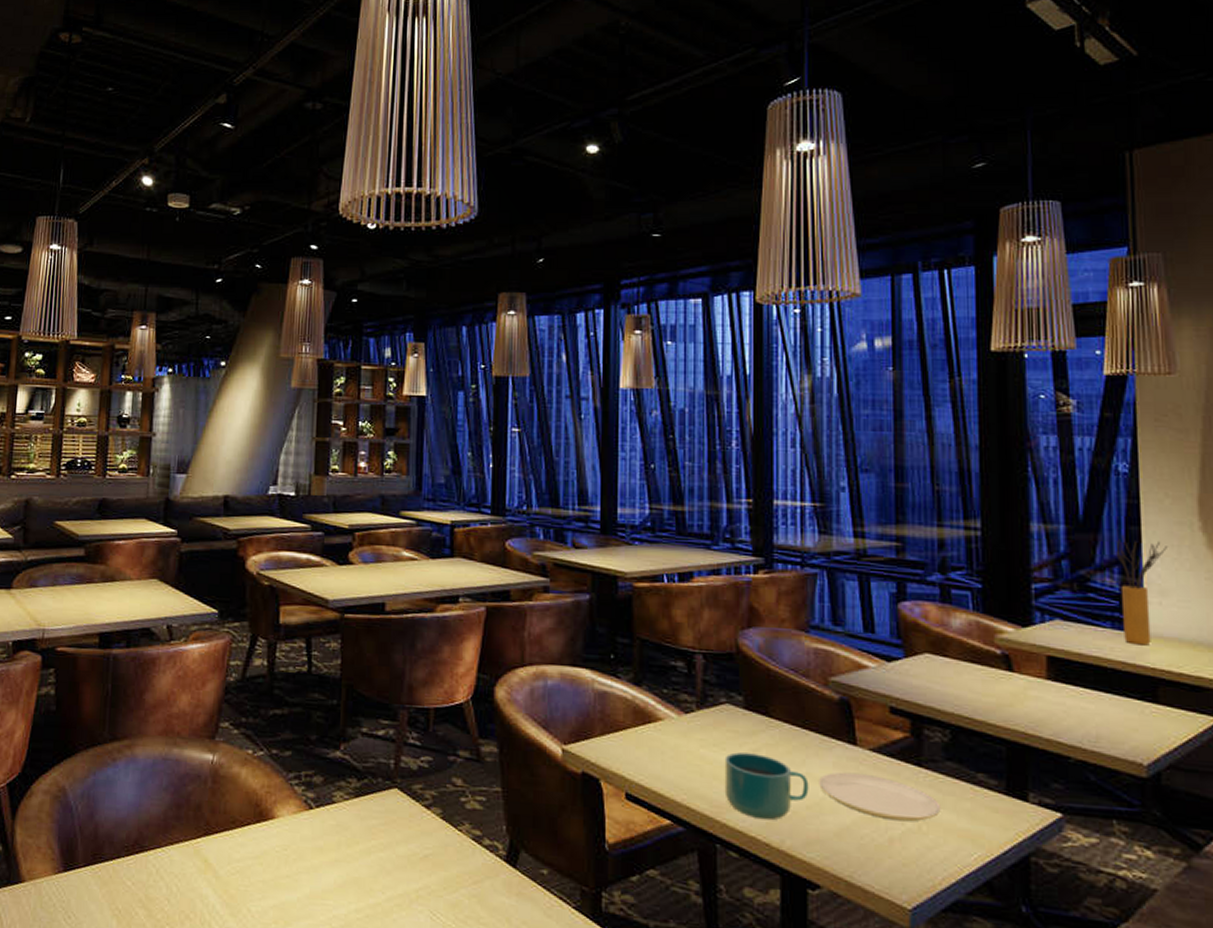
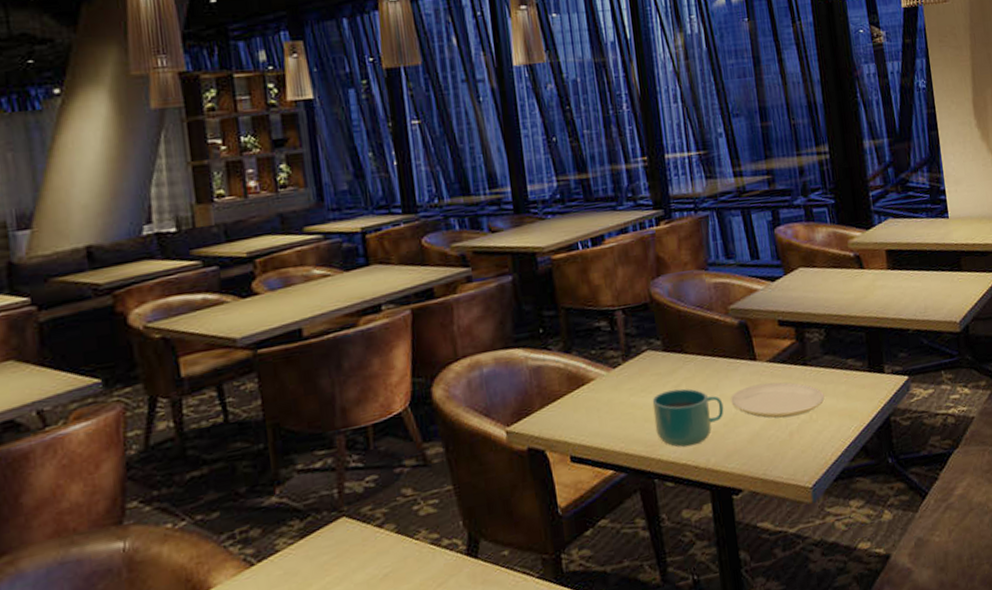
vase: present [1115,536,1169,646] -> none [922,140,957,228]

